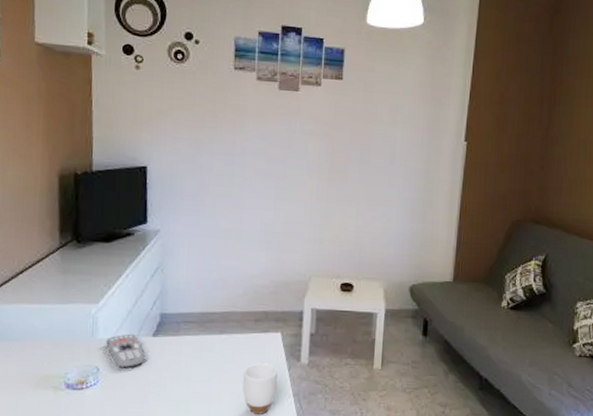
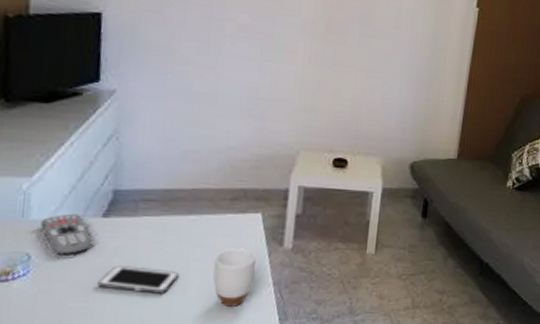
cell phone: none [150,377,214,402] -> present [97,266,179,294]

